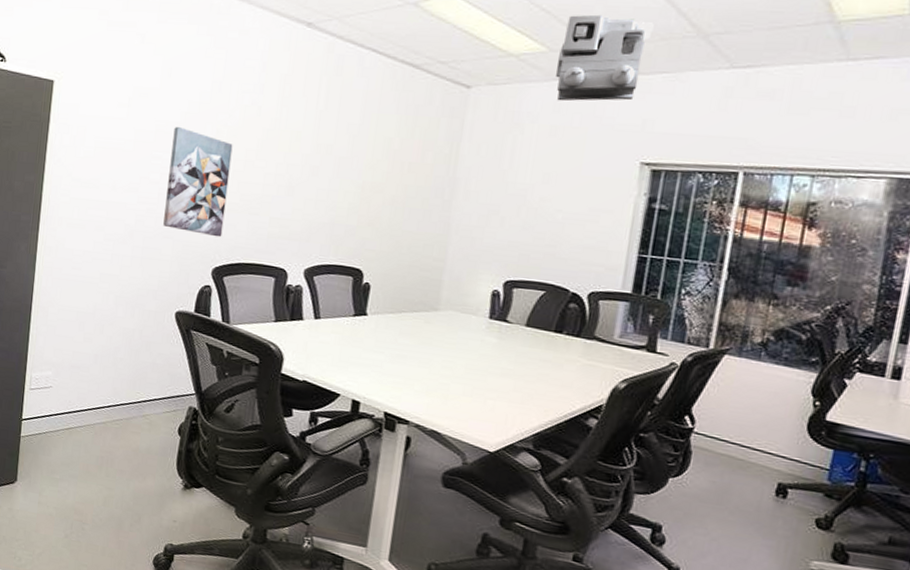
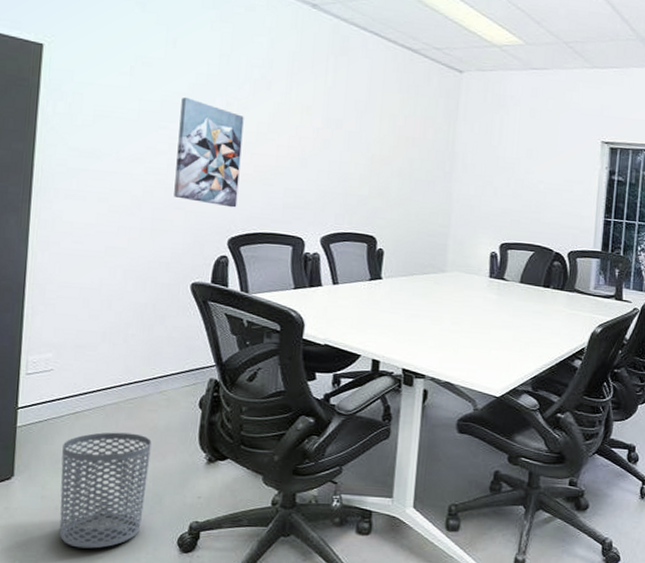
waste bin: none [52,449,134,557] -> present [59,432,152,549]
total station: present [555,14,654,101] -> none [531,15,605,90]

